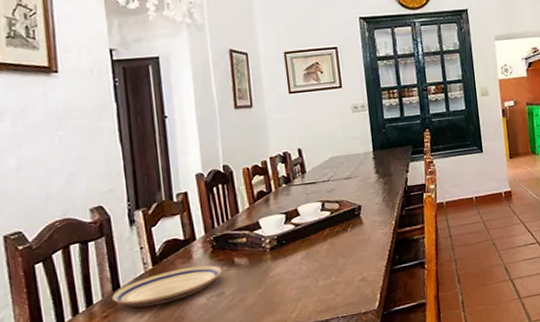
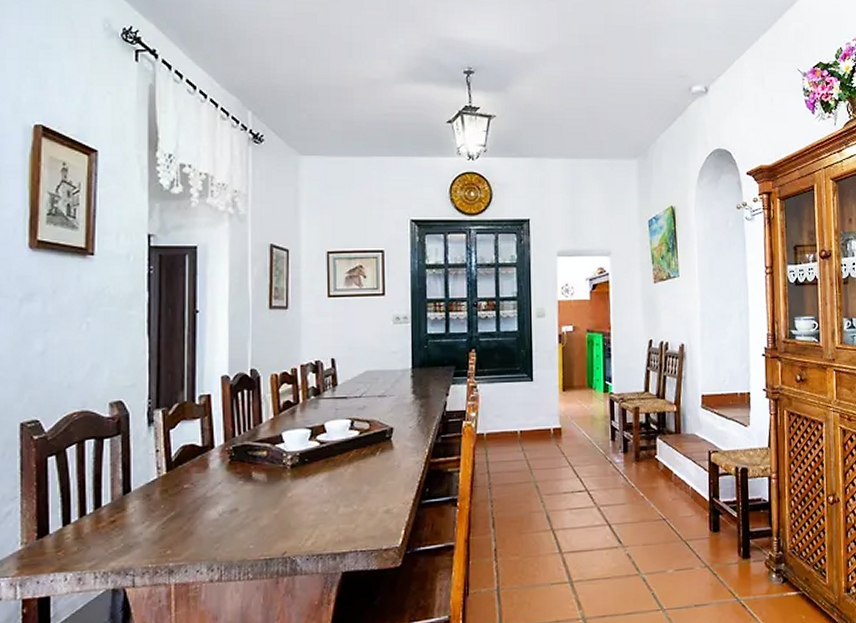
plate: present [112,265,222,308] -> none [121,477,237,516]

